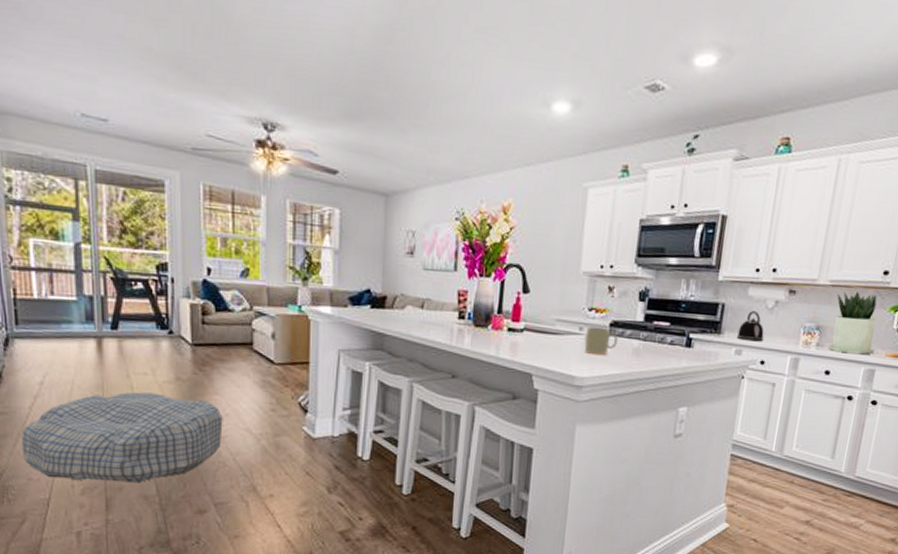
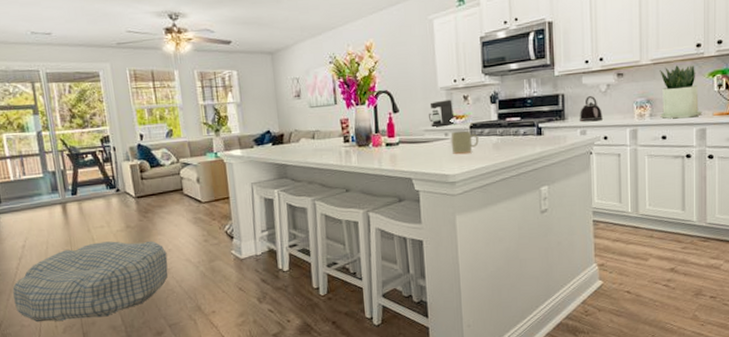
coffee maker: none [564,287,595,319] -> present [429,99,455,128]

